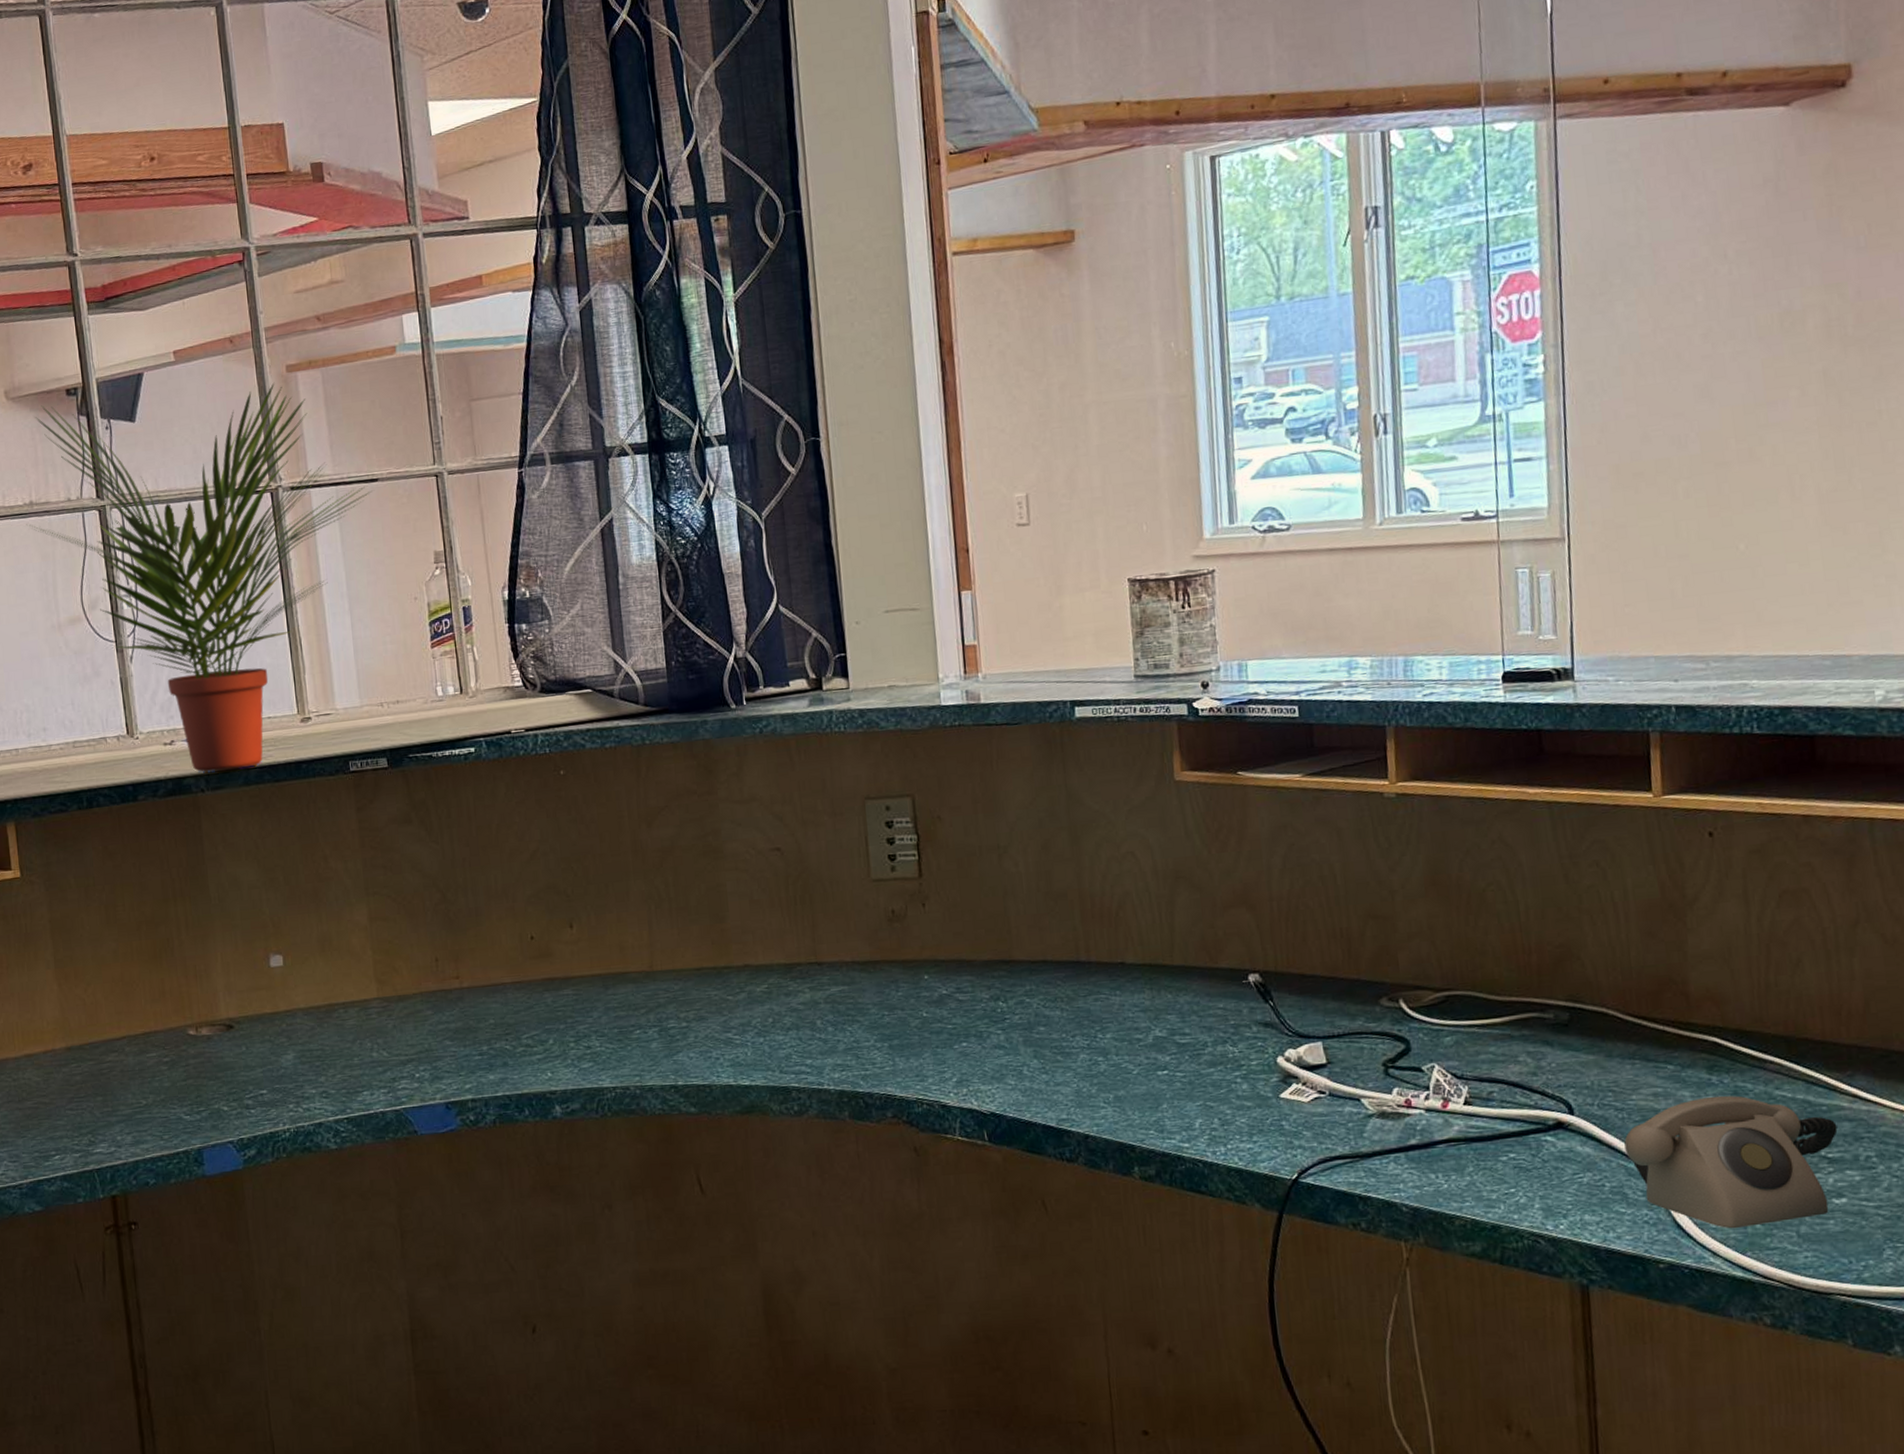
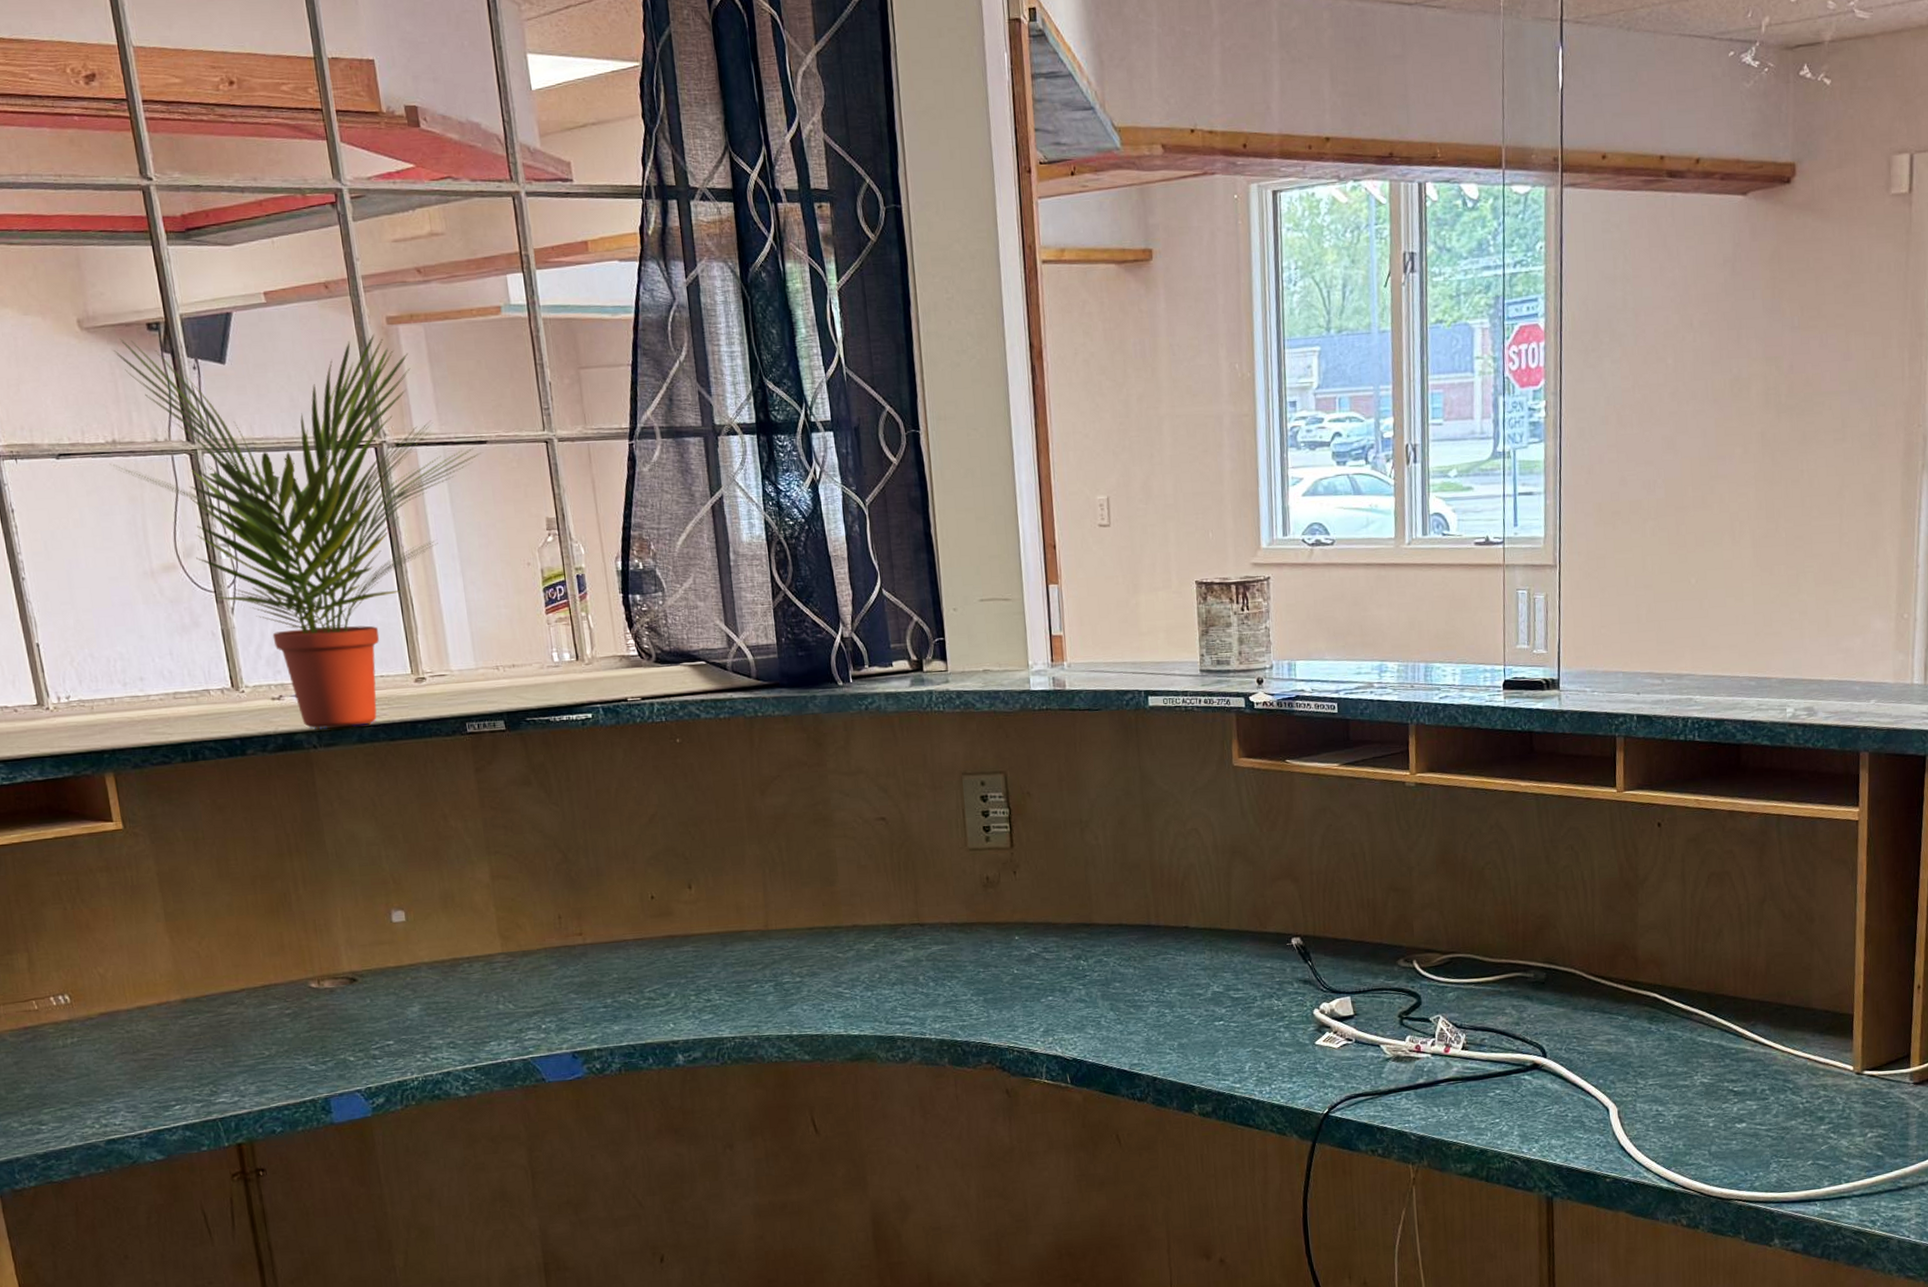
telephone: present [1624,1095,1838,1229] -> none [1584,1041,1742,1150]

